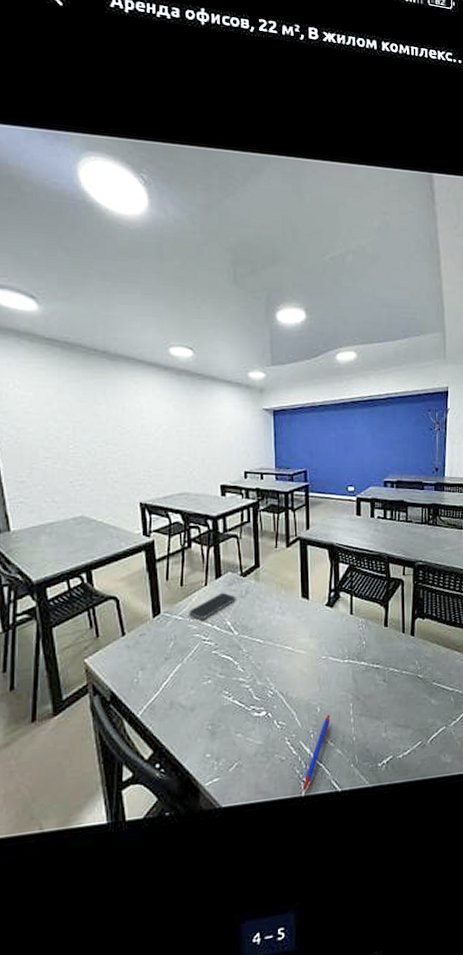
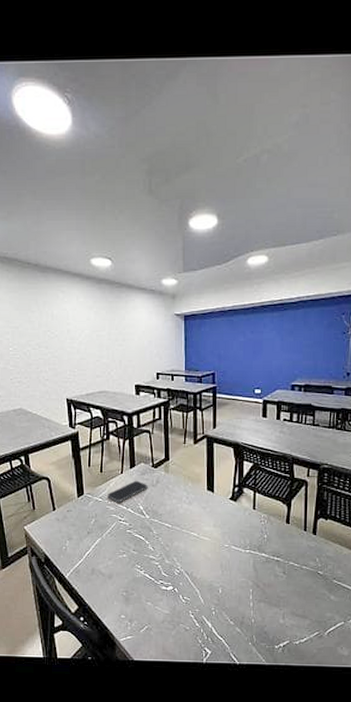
pen: present [303,714,331,793] -> none [204,596,231,660]

